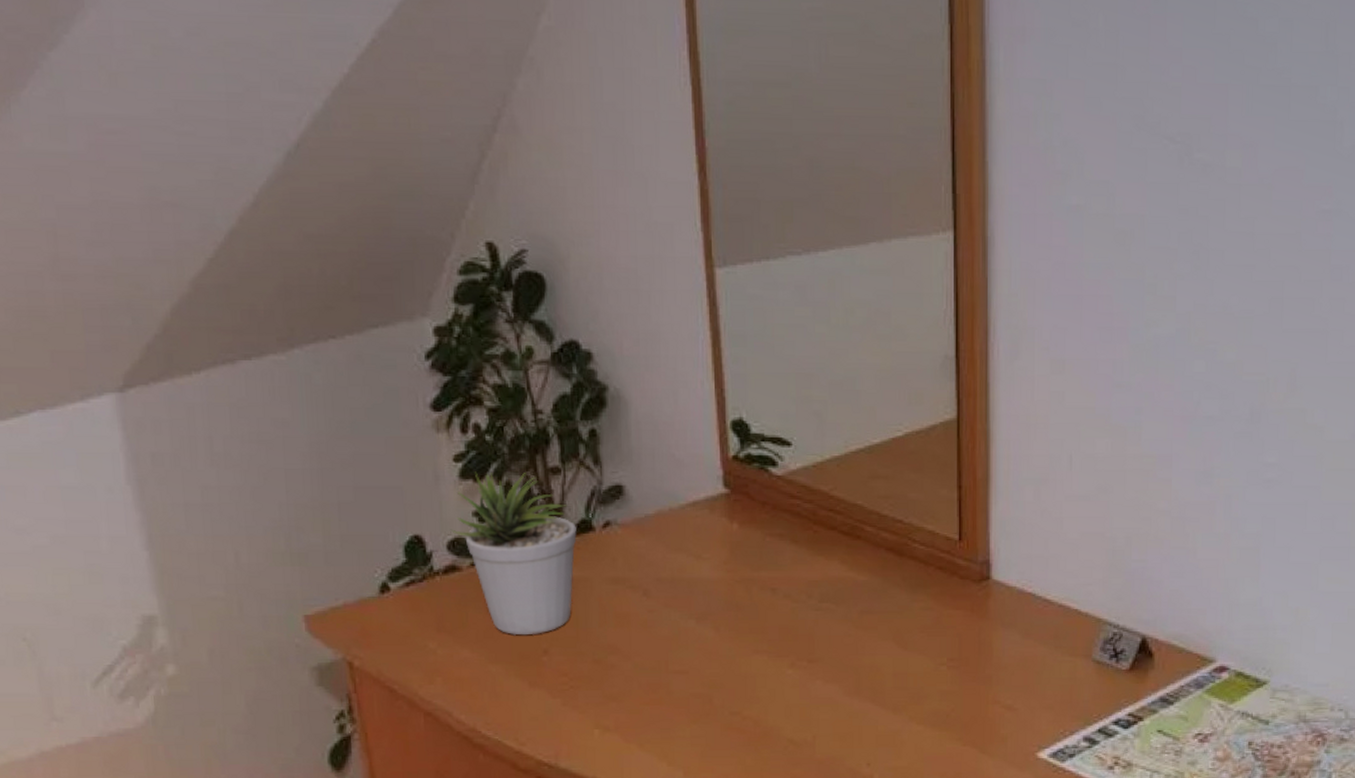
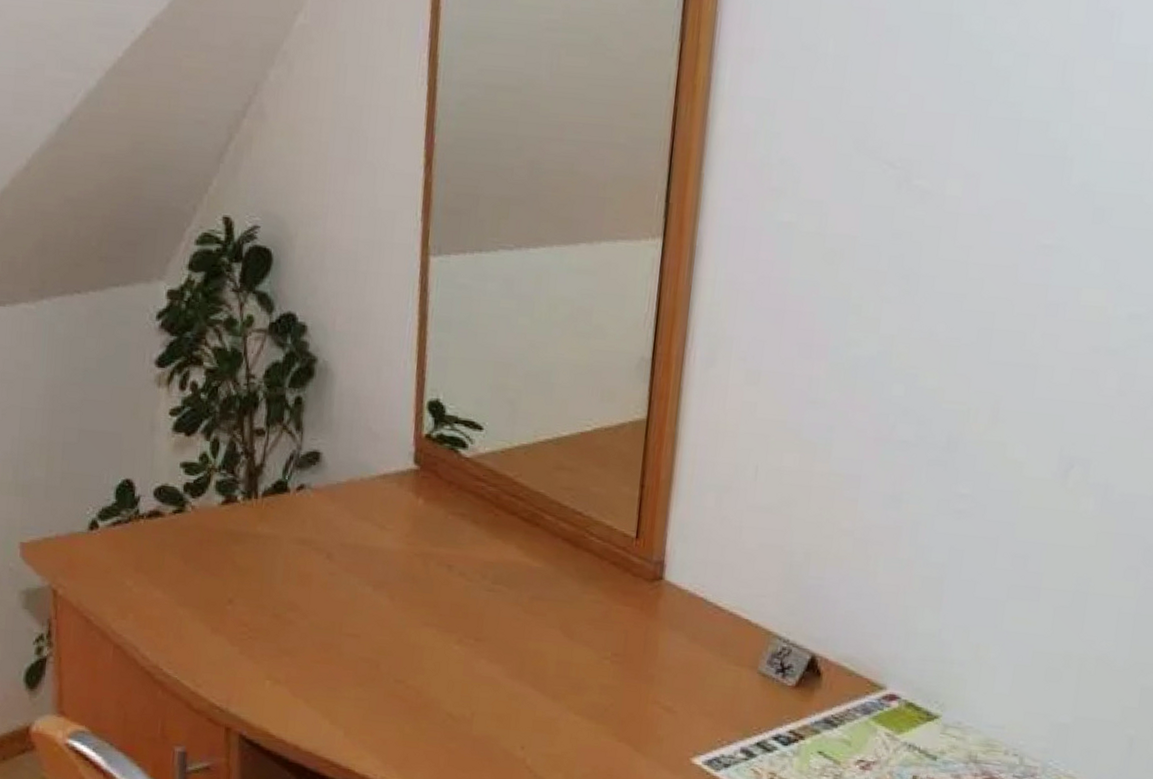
potted plant: present [450,471,577,636] -> none [158,426,273,584]

